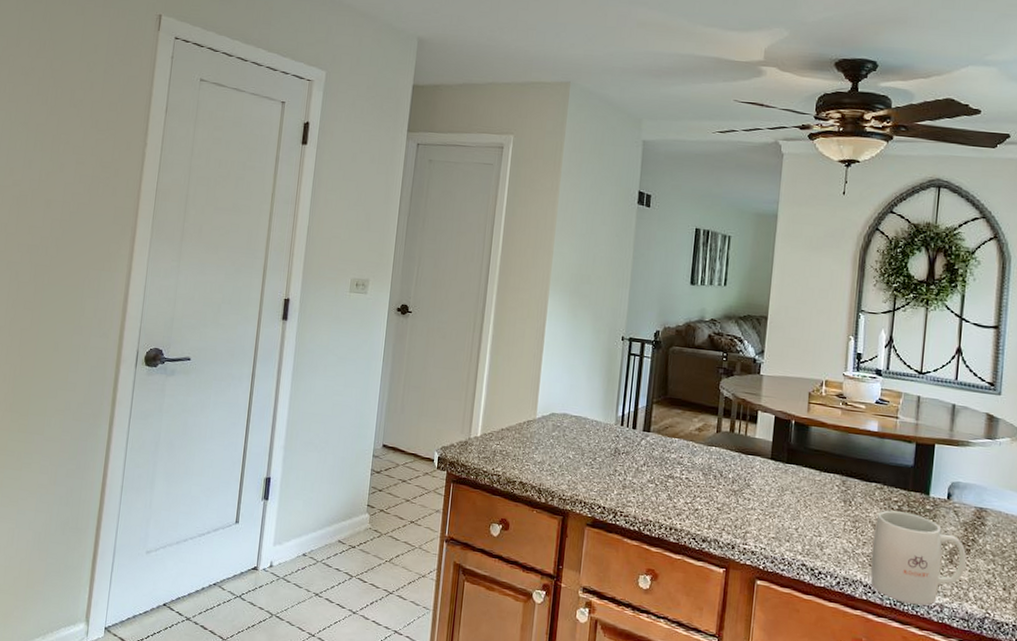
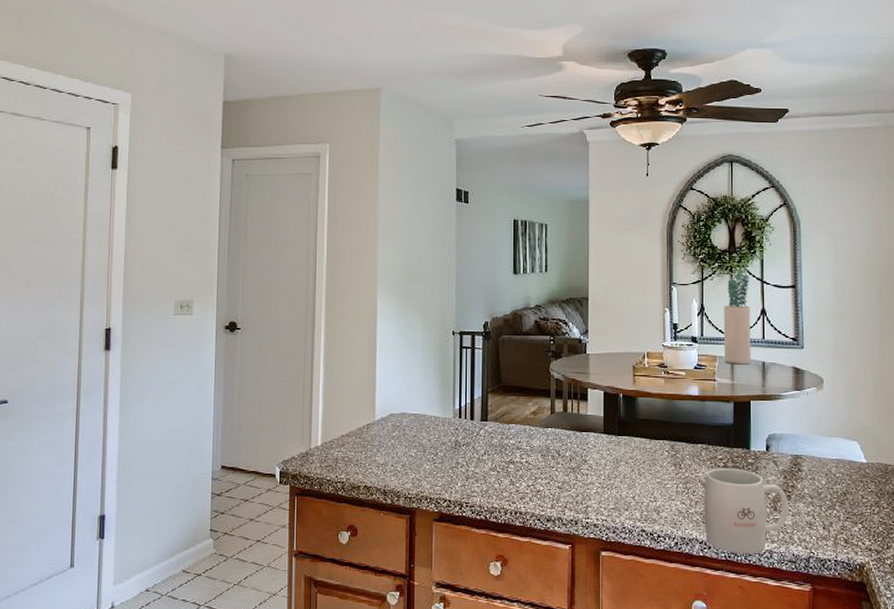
vase: none [910,298,947,407] -> present [723,265,751,366]

